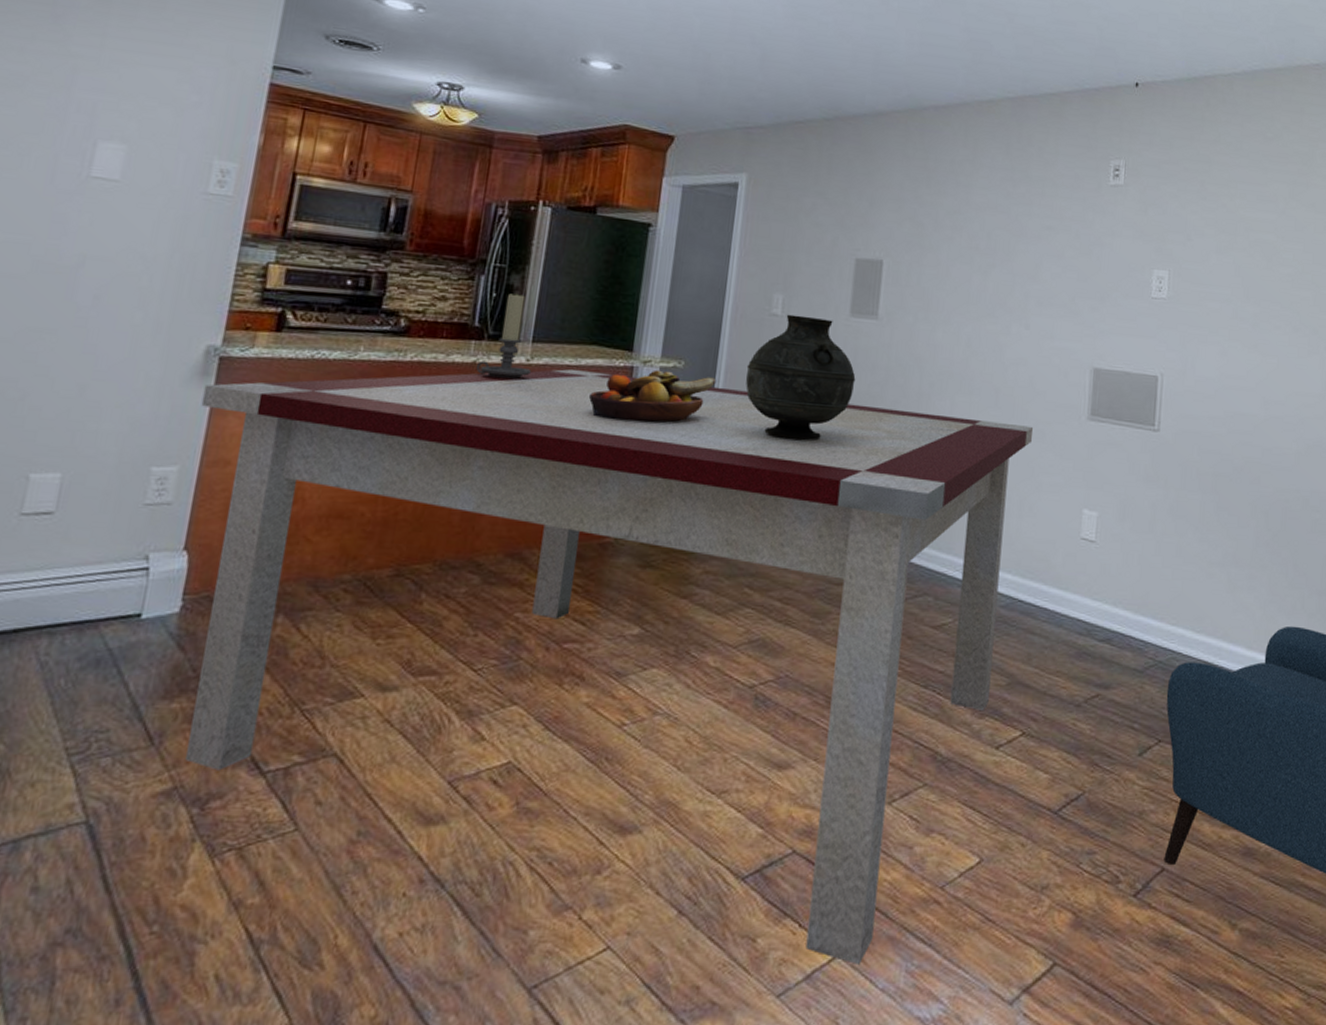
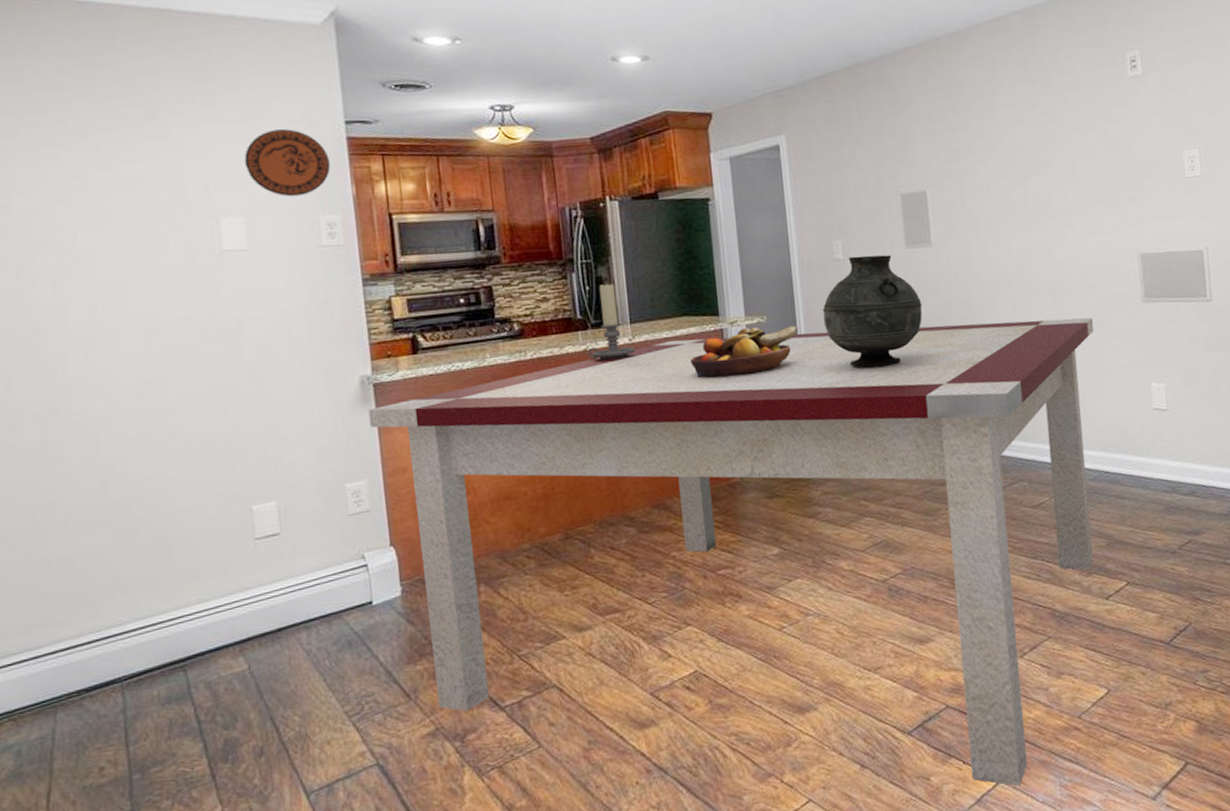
decorative plate: none [145,59,244,135] -> present [244,128,331,197]

